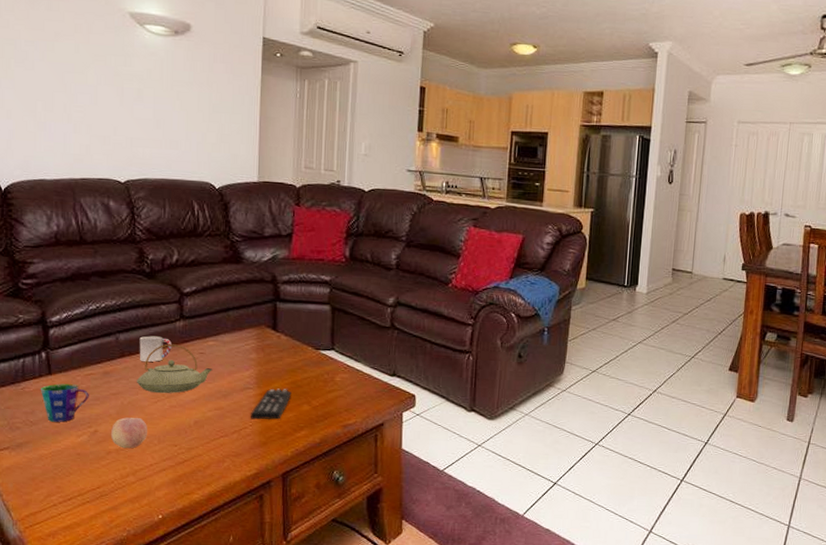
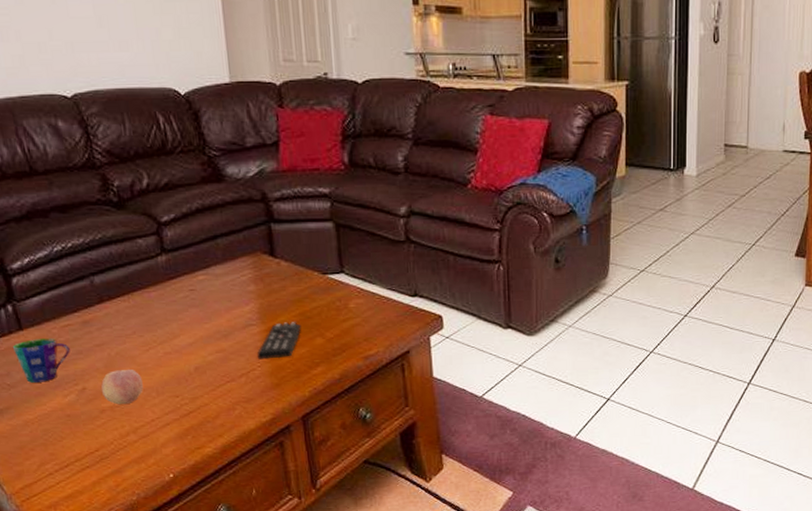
teapot: present [136,344,213,394] -> none [121,282,208,340]
cup: present [139,336,173,362] -> none [117,275,158,305]

